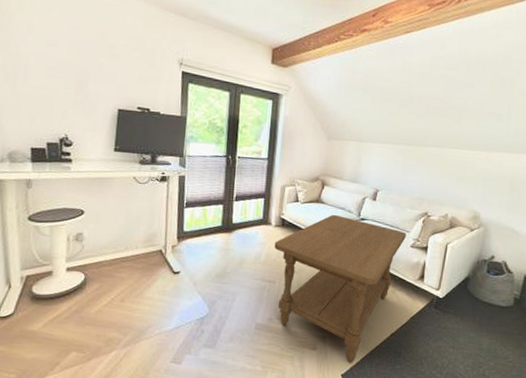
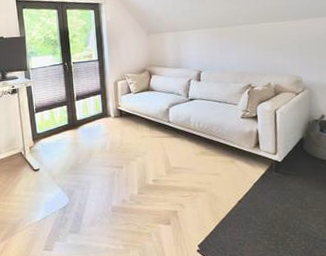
coffee table: present [274,214,406,363] -> none [116,99,235,233]

